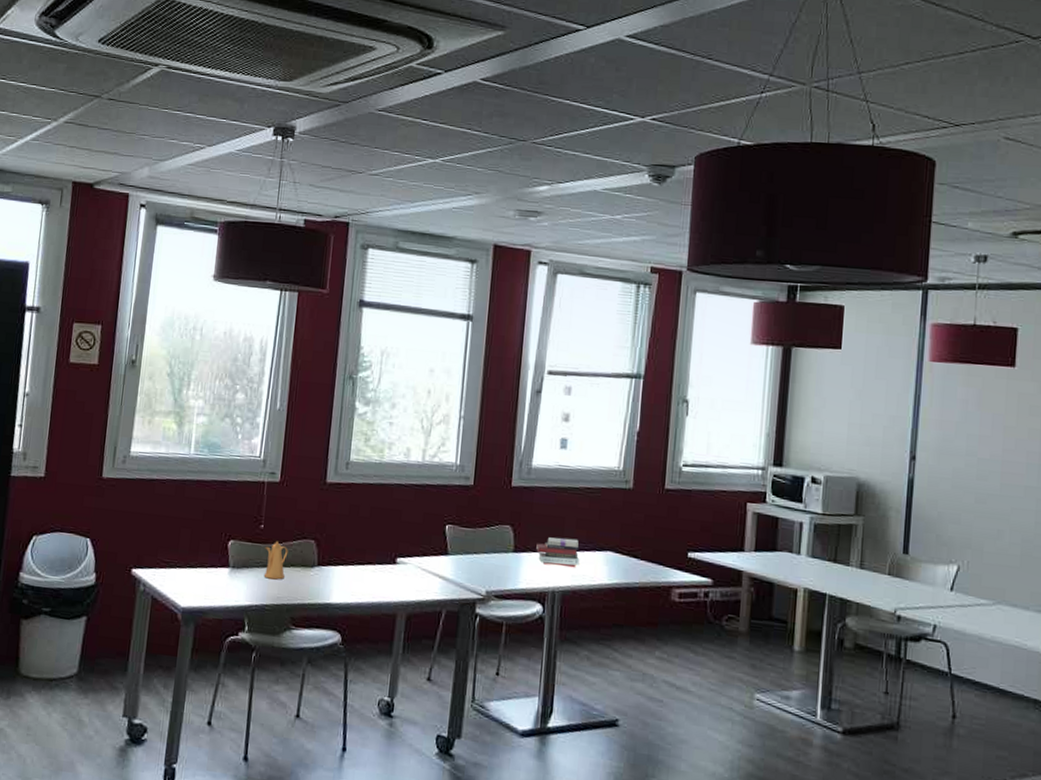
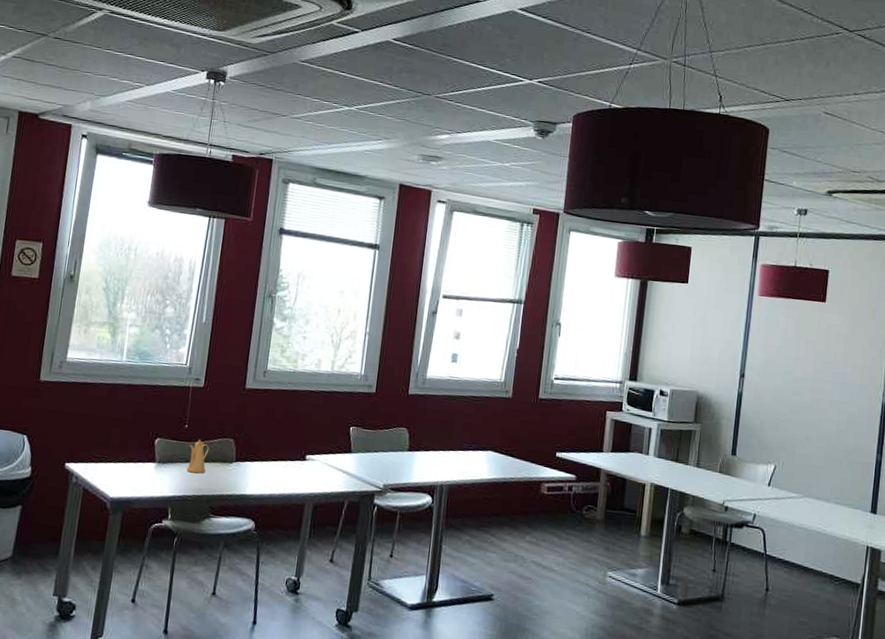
books: present [536,537,580,568] -> none [428,438,465,465]

